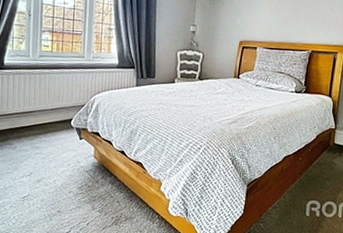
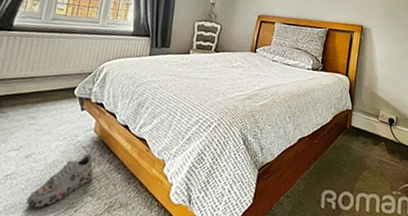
shoe: none [44,177,99,223] -> present [26,153,94,208]

